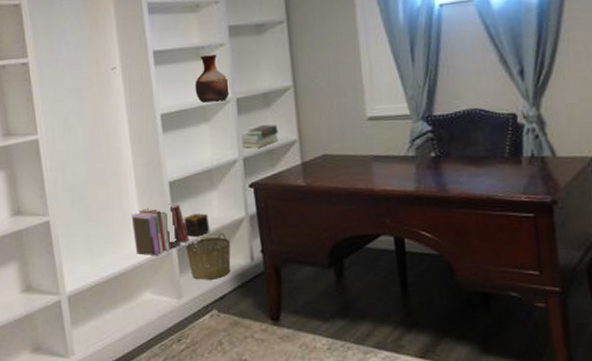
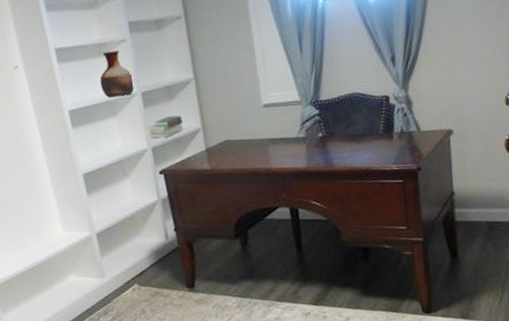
books: present [131,204,189,257] -> none [49,194,107,243]
candle: present [183,213,210,237] -> none [99,200,126,222]
basket: present [186,233,231,280] -> none [104,217,148,260]

